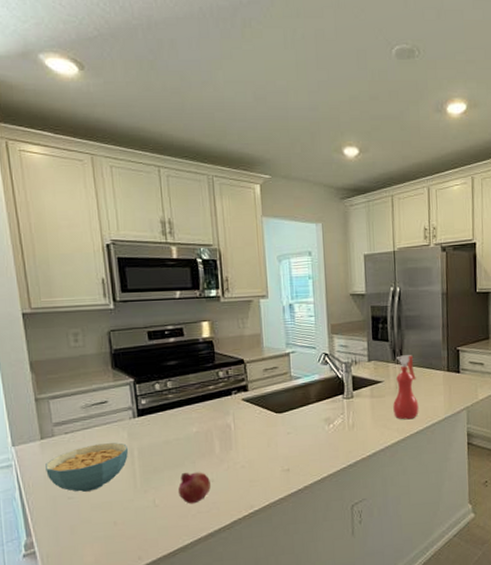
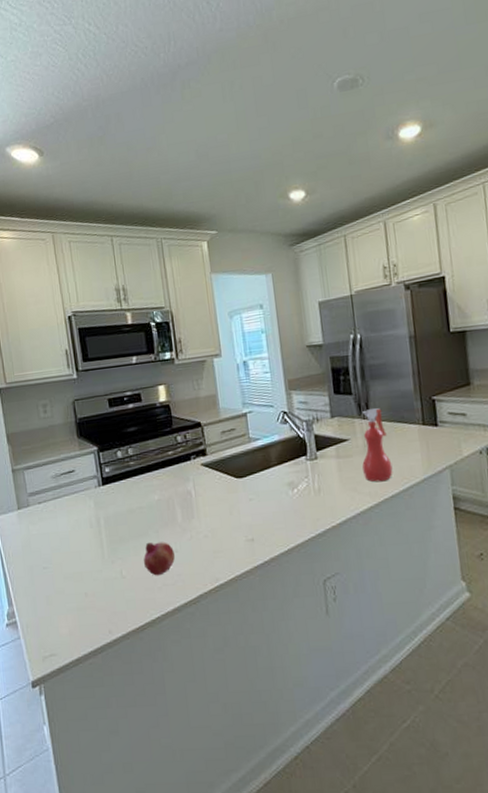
cereal bowl: present [45,442,129,492] -> none [23,512,96,562]

